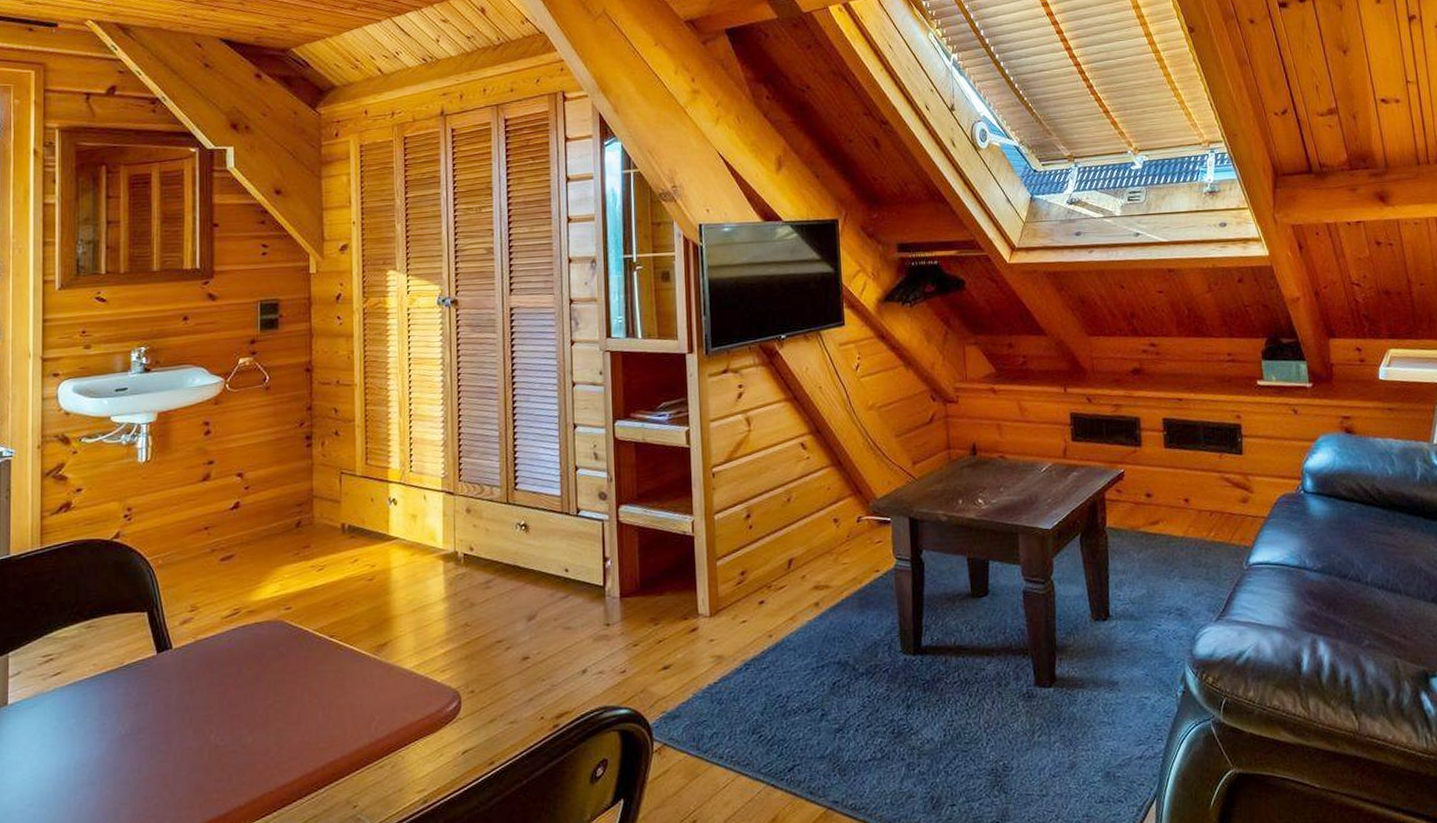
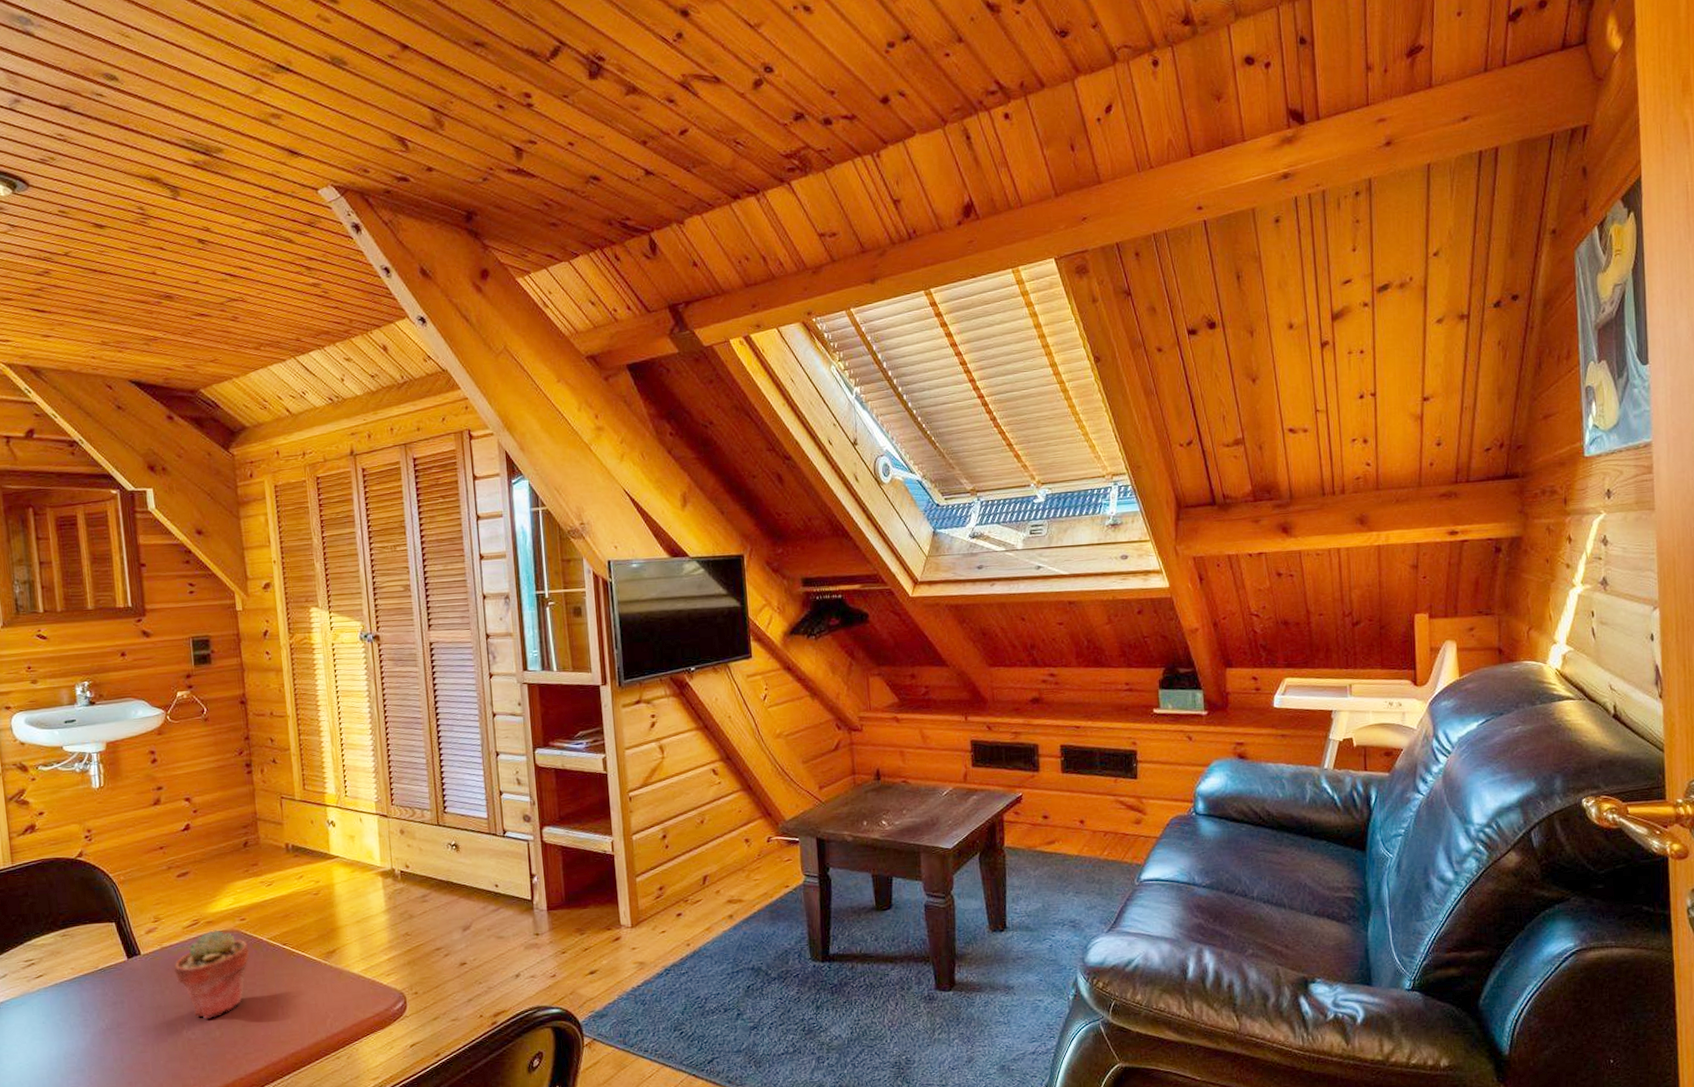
potted succulent: none [208,620,293,722] -> present [174,930,250,1019]

